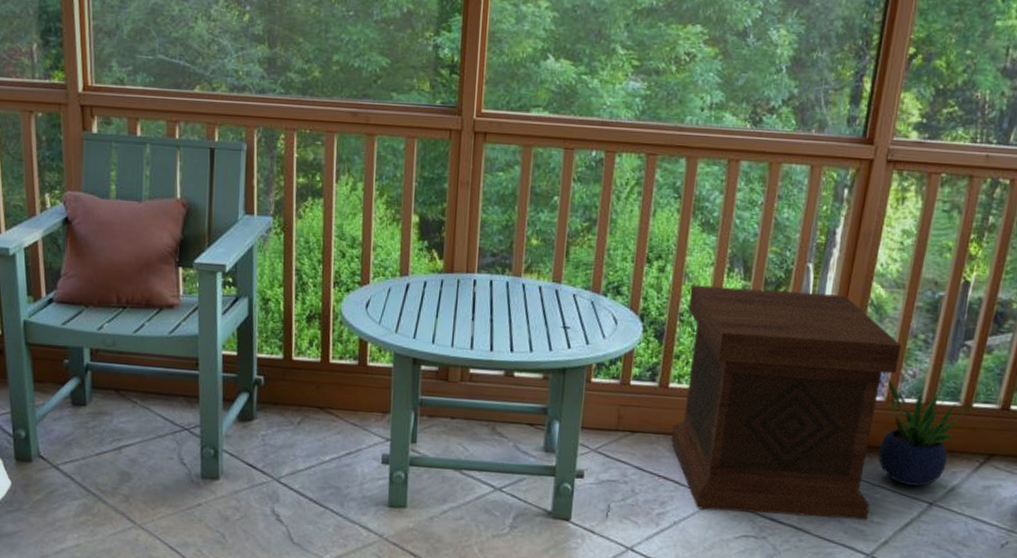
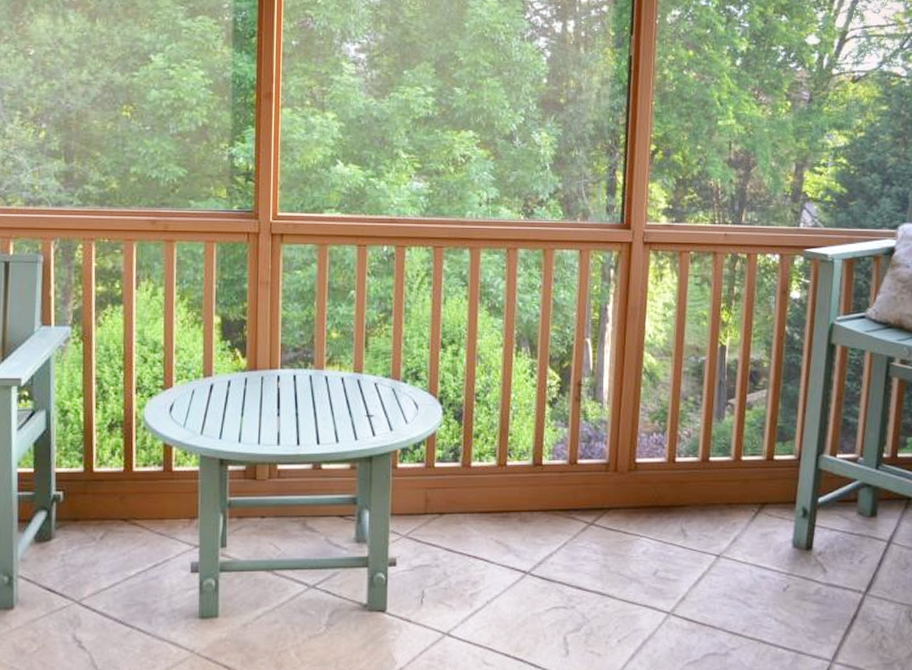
side table: present [670,284,902,520] -> none [477,365,675,585]
potted plant: present [878,376,978,487] -> none [666,438,746,540]

